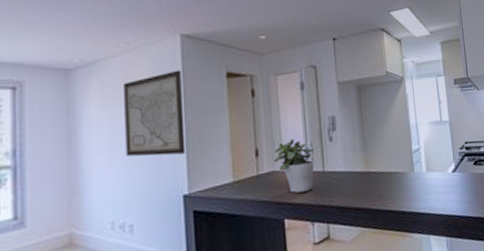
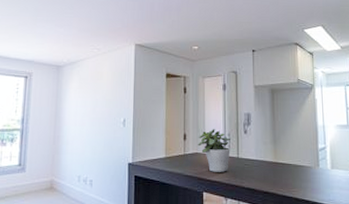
wall art: present [124,70,186,157] -> none [92,70,134,132]

